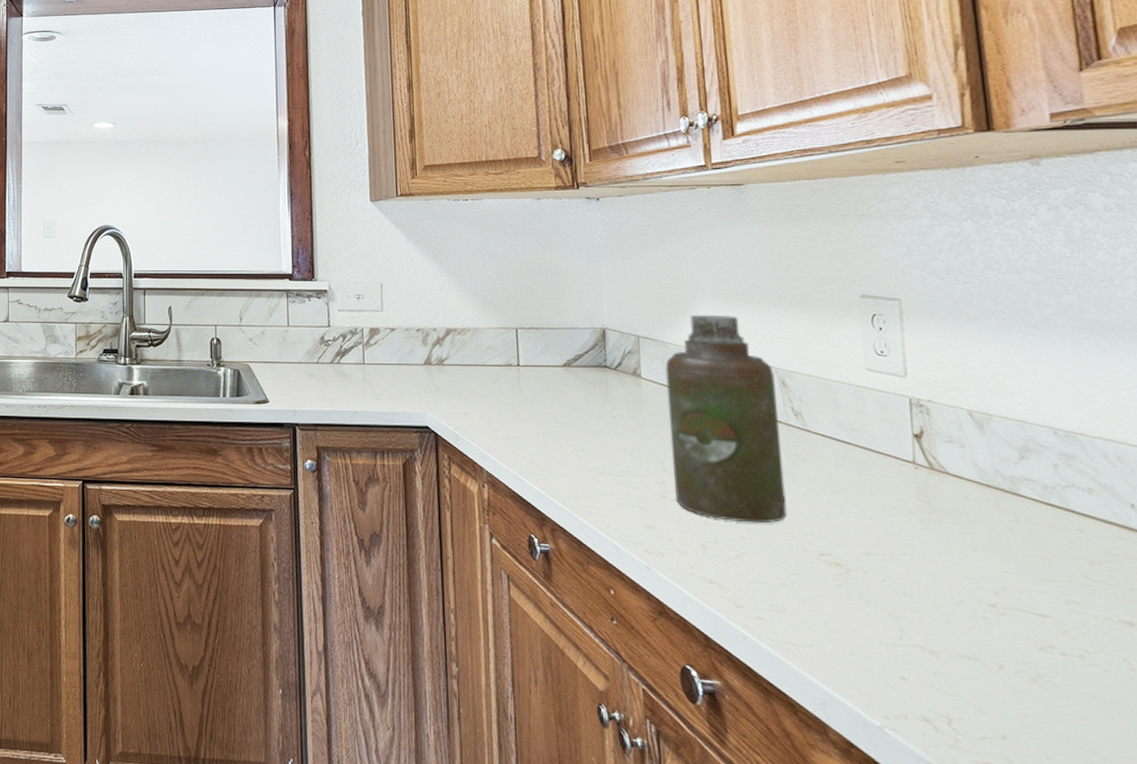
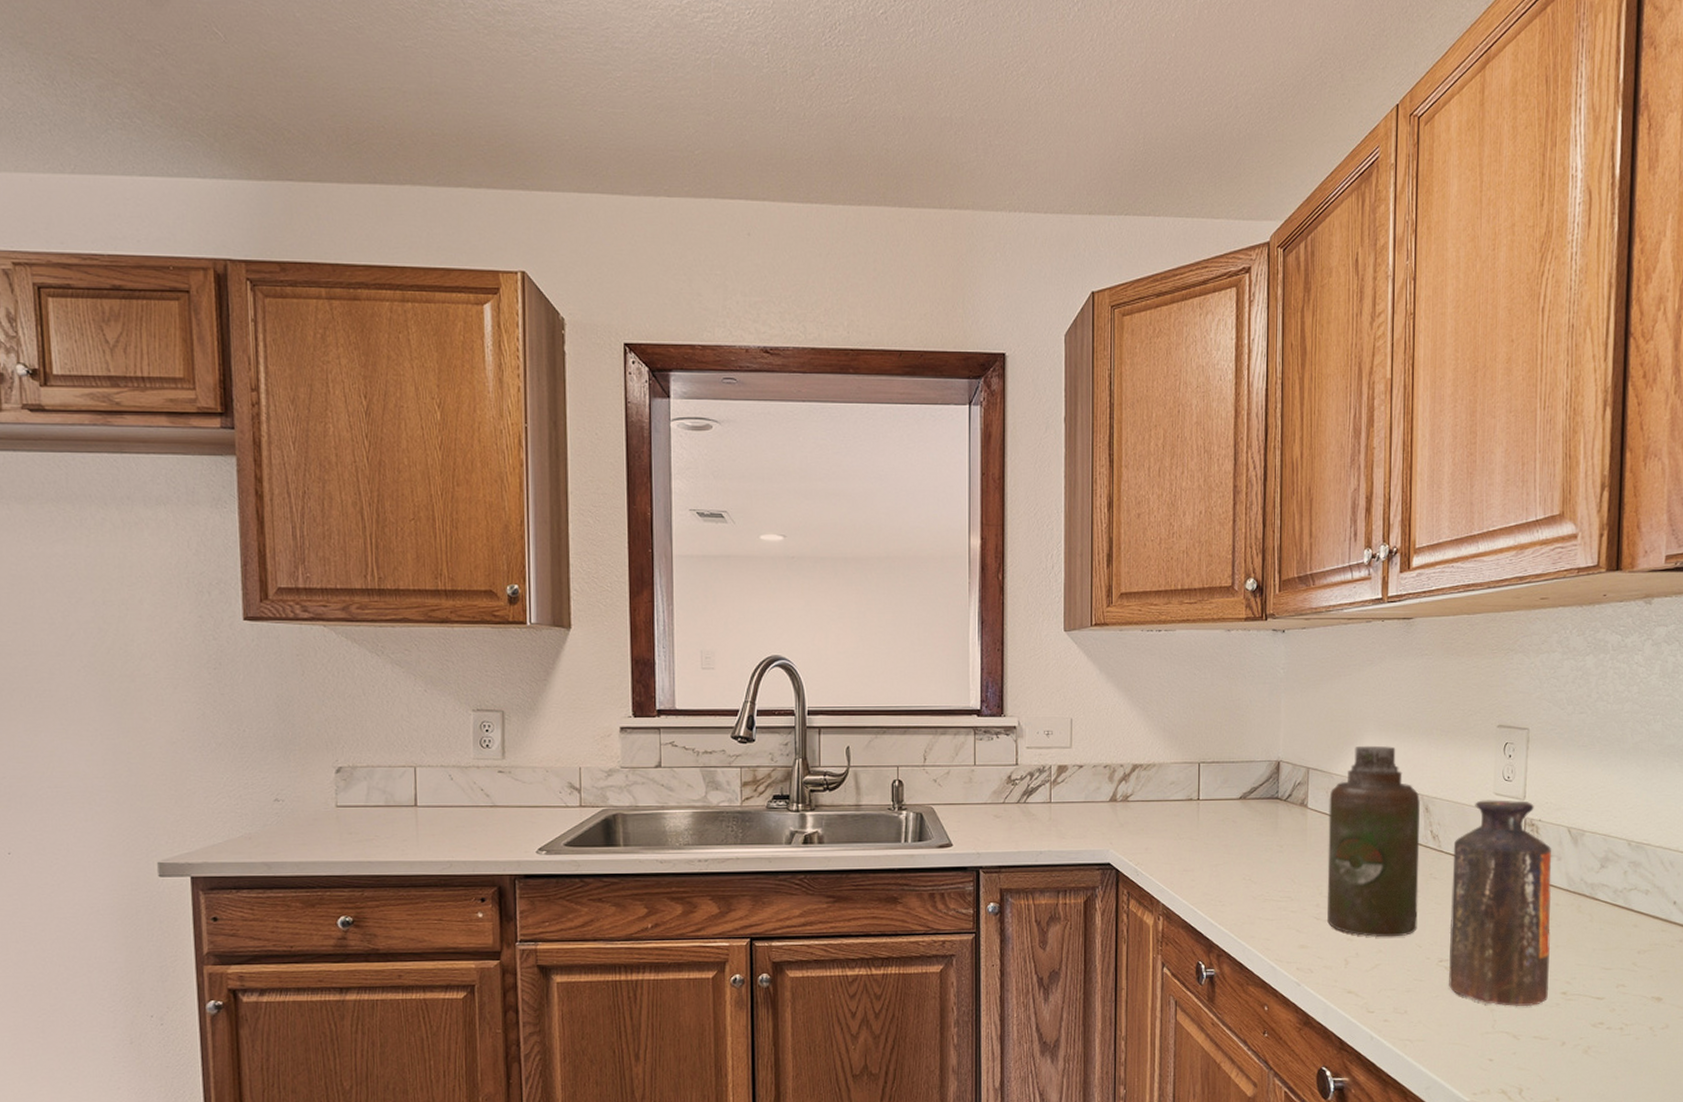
bottle: none [821,376,971,618] -> present [1449,800,1552,1007]

